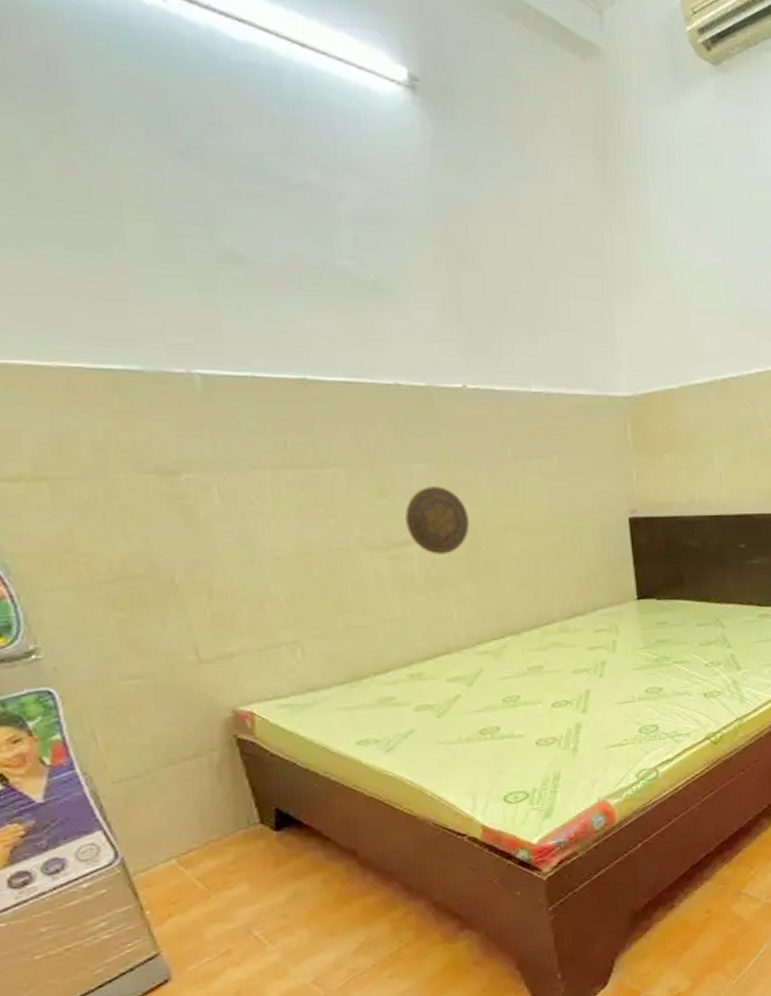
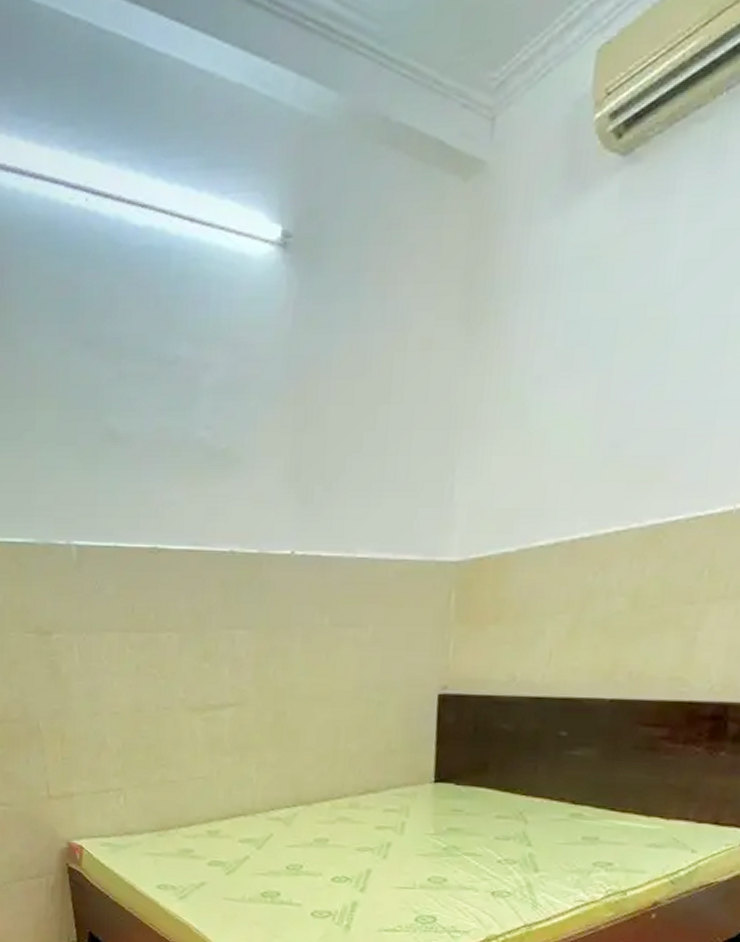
decorative plate: present [405,486,469,555] -> none [223,652,279,720]

